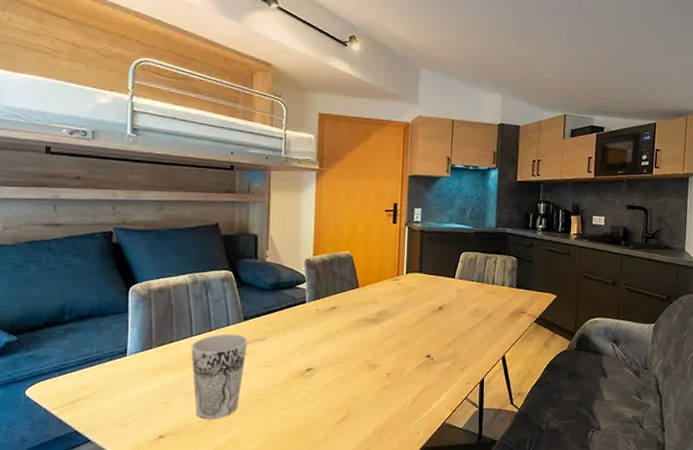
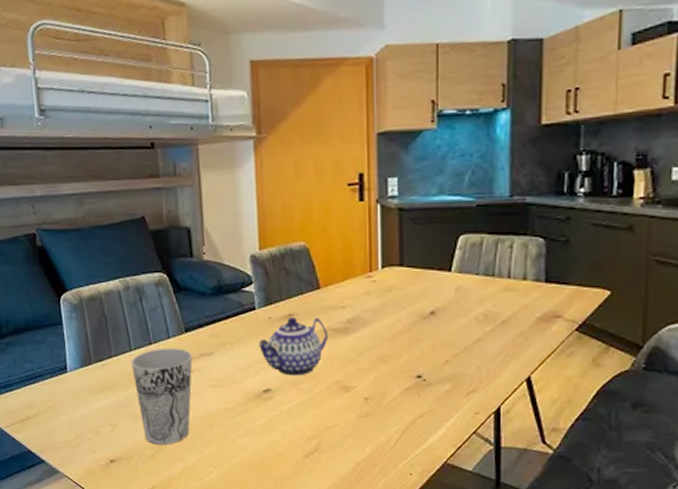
teapot: none [306,309,363,357] -> present [258,316,329,376]

